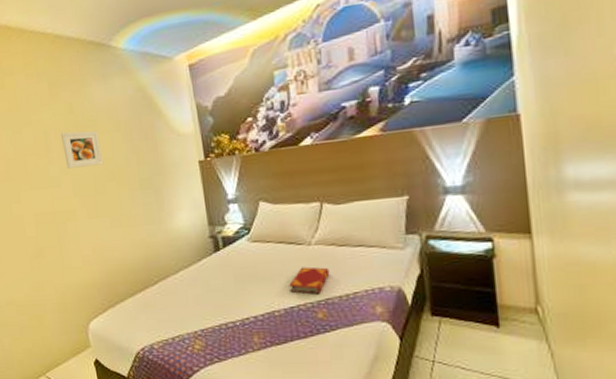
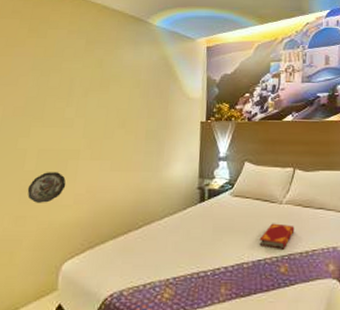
decorative plate: none [35,235,72,268] -> present [27,172,66,203]
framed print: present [61,131,104,169] -> none [83,82,120,113]

